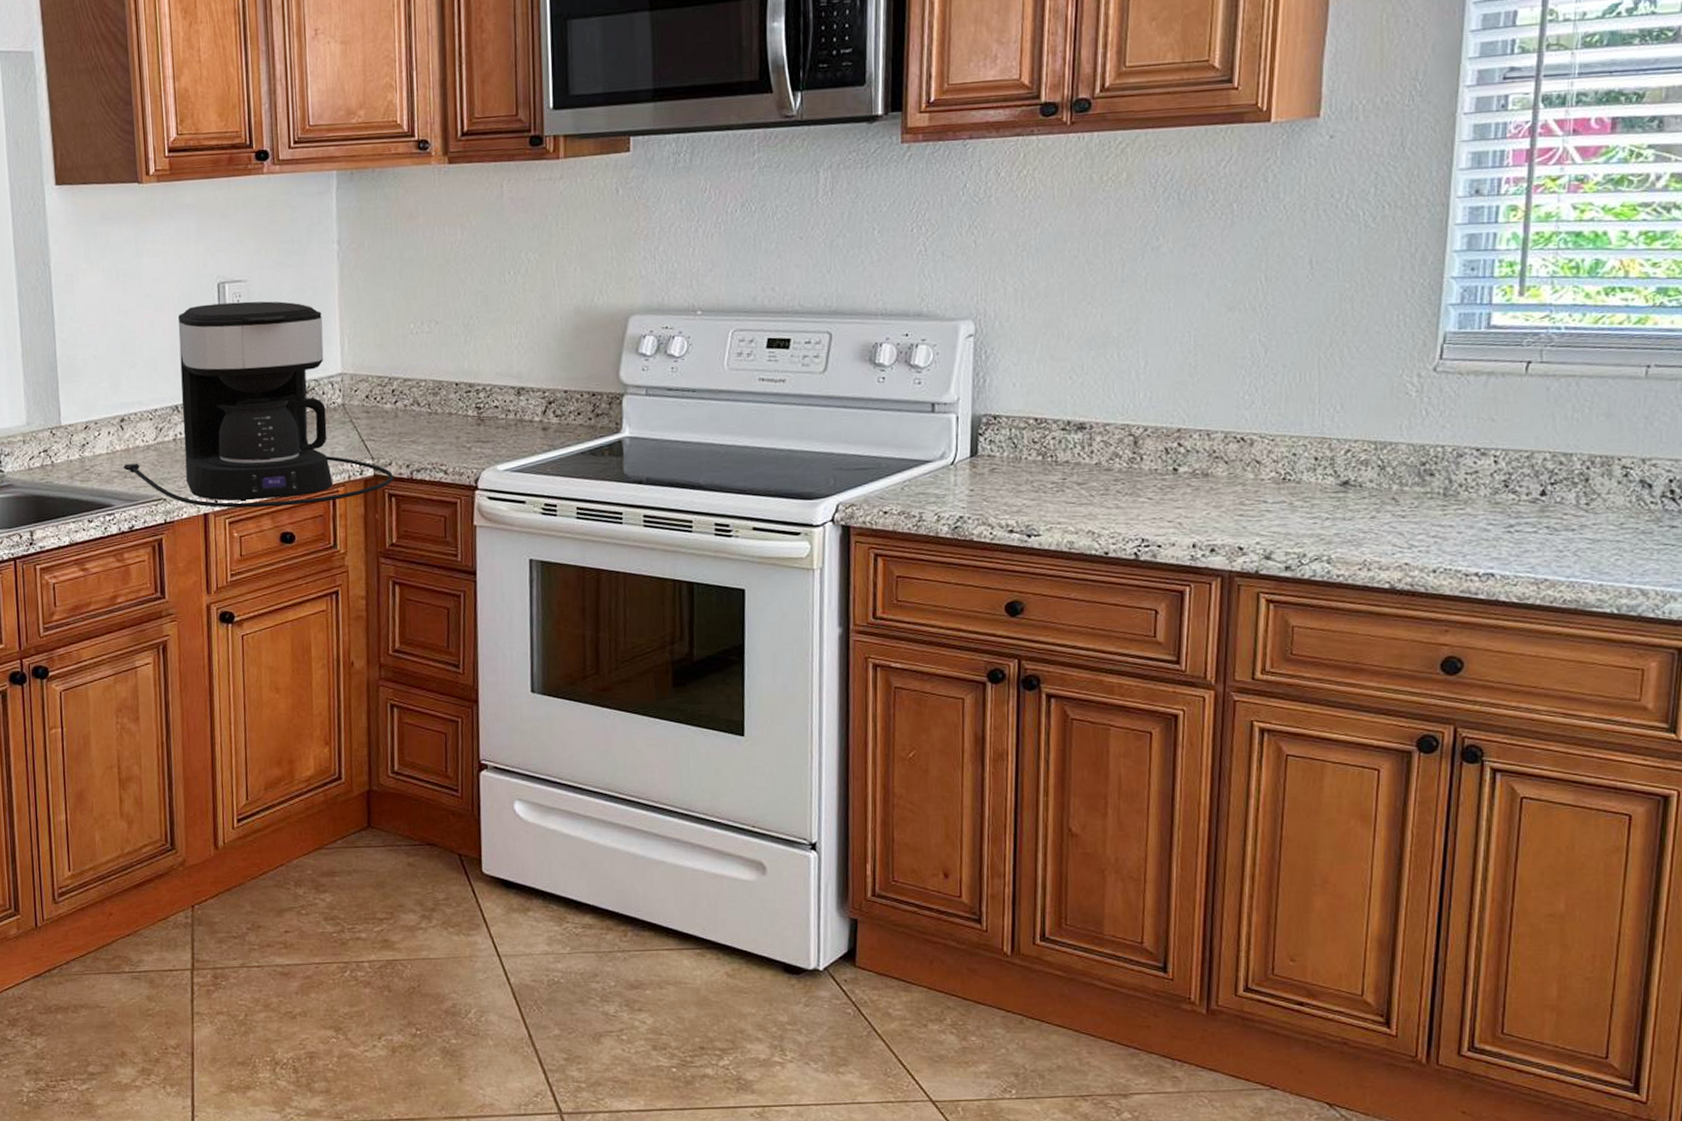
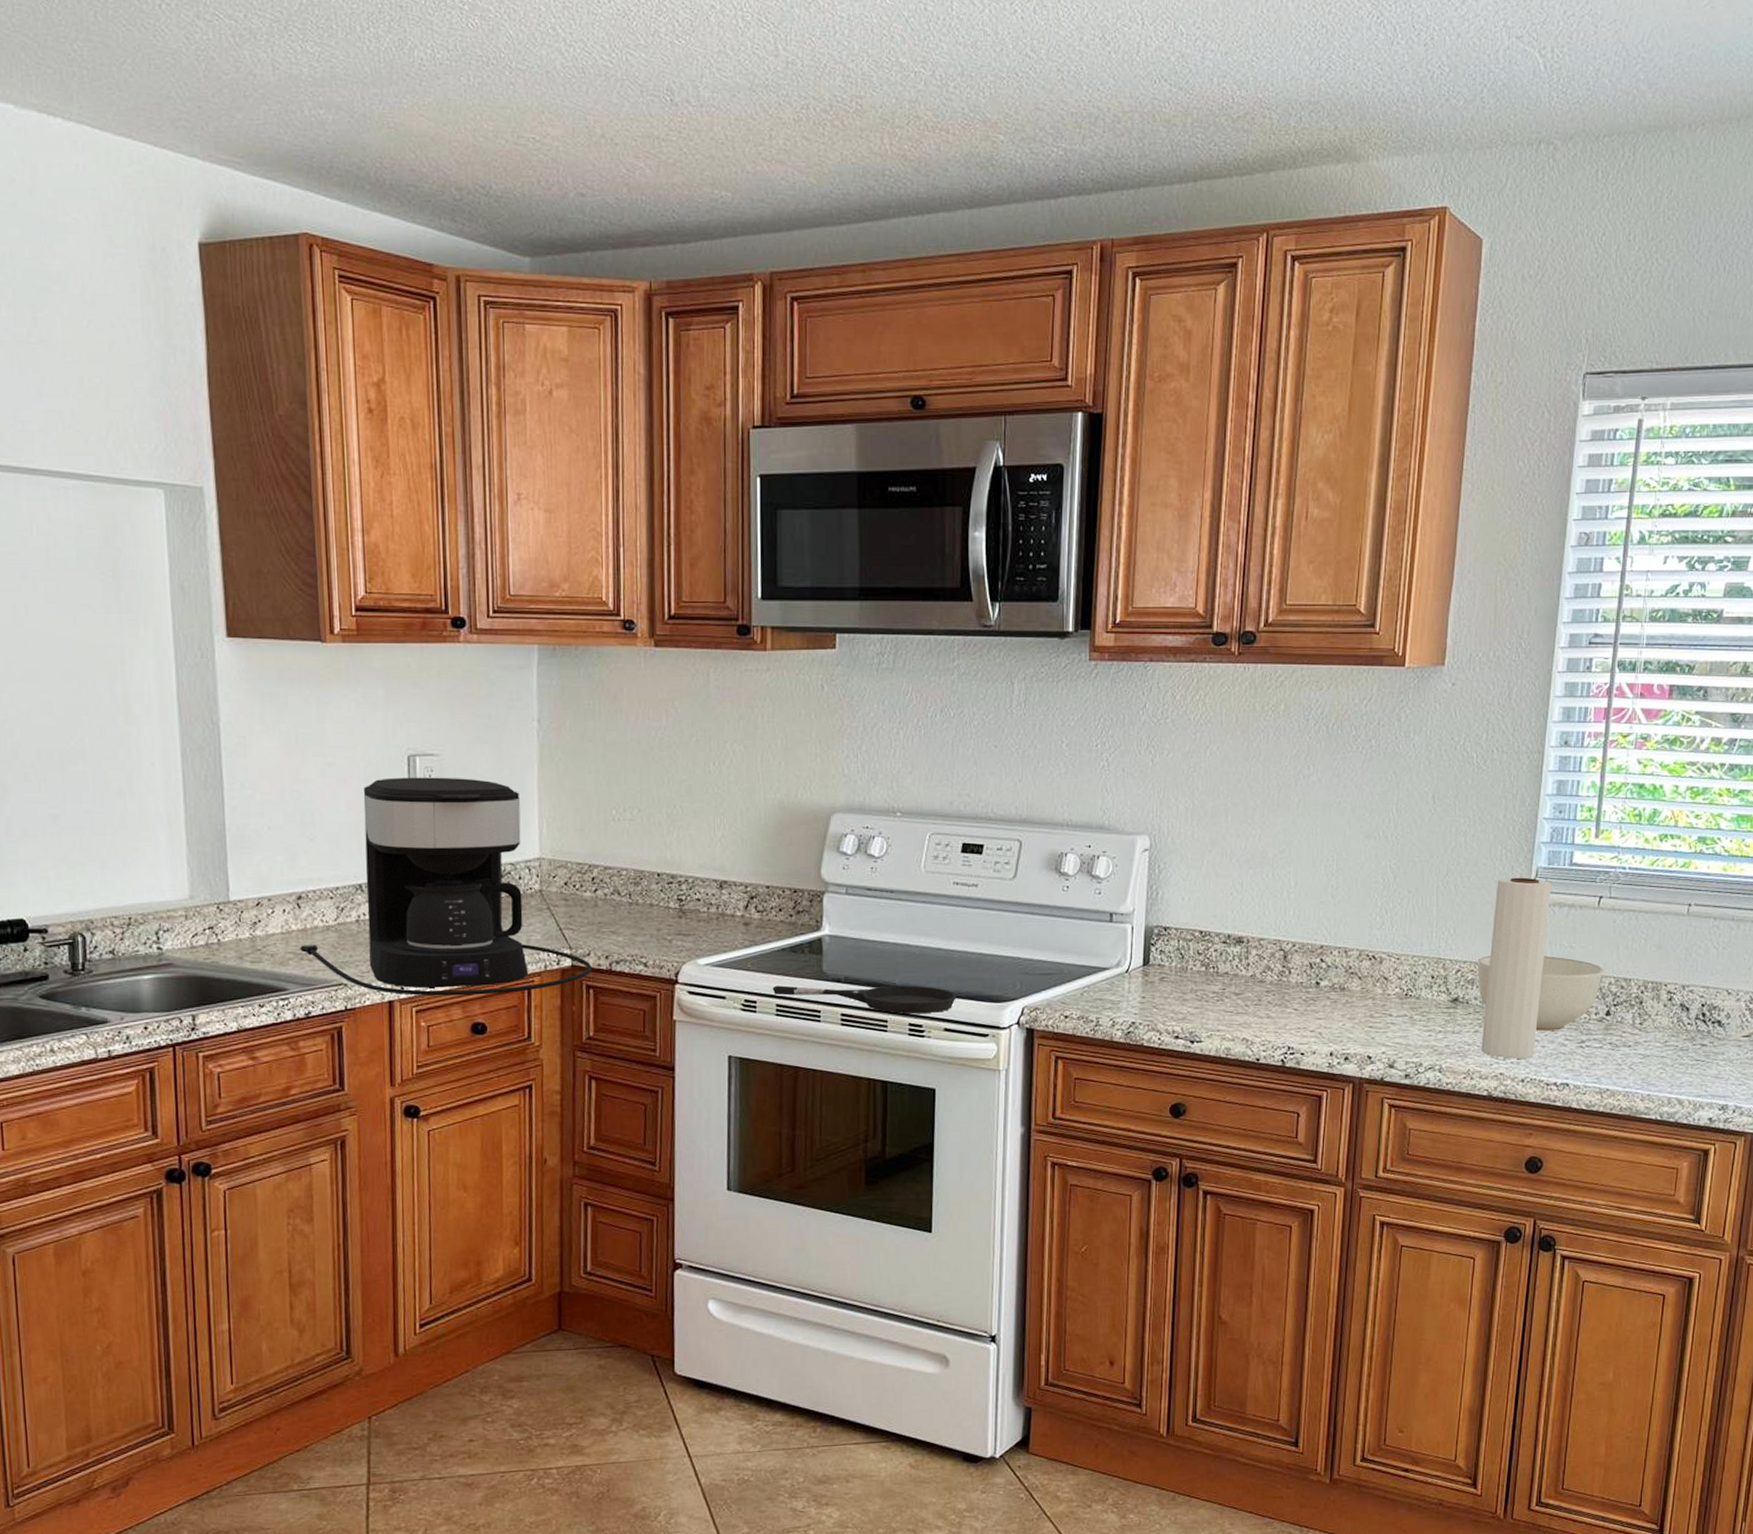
frying pan: none [572,484,765,514] -> present [772,985,956,1014]
bowl: none [1371,431,1537,515] -> present [1477,956,1604,1031]
paper towel roll: none [1379,344,1464,547] -> present [1481,877,1552,1059]

